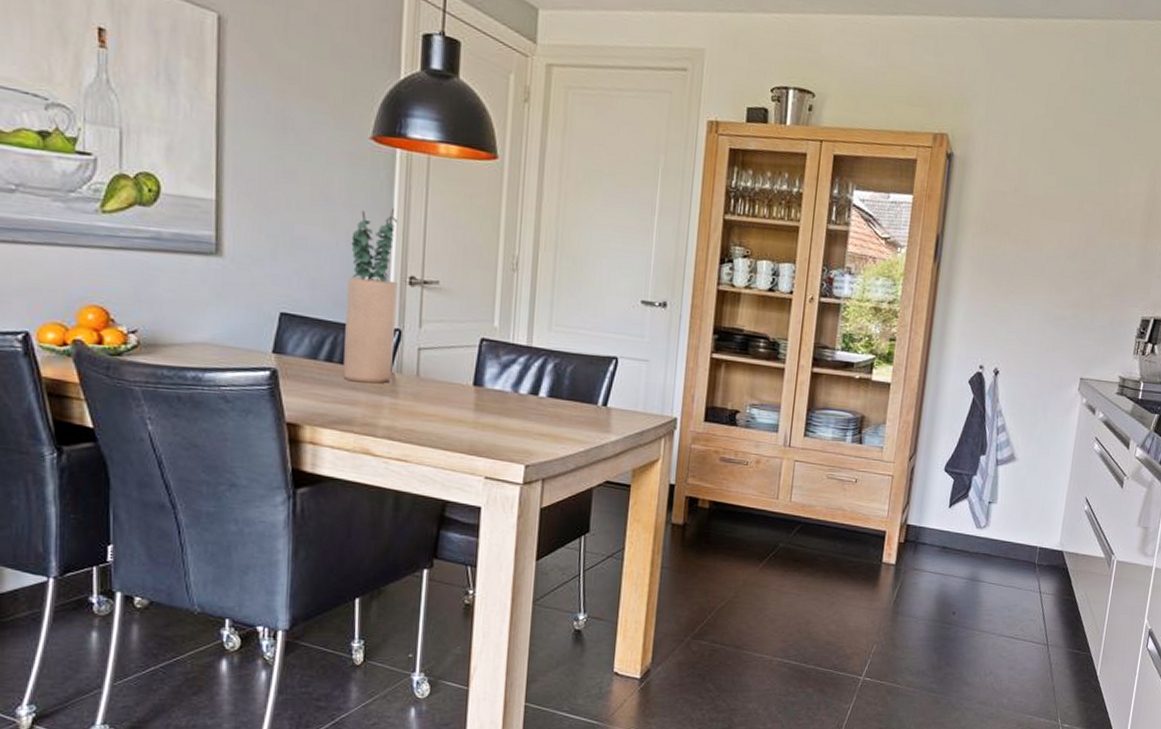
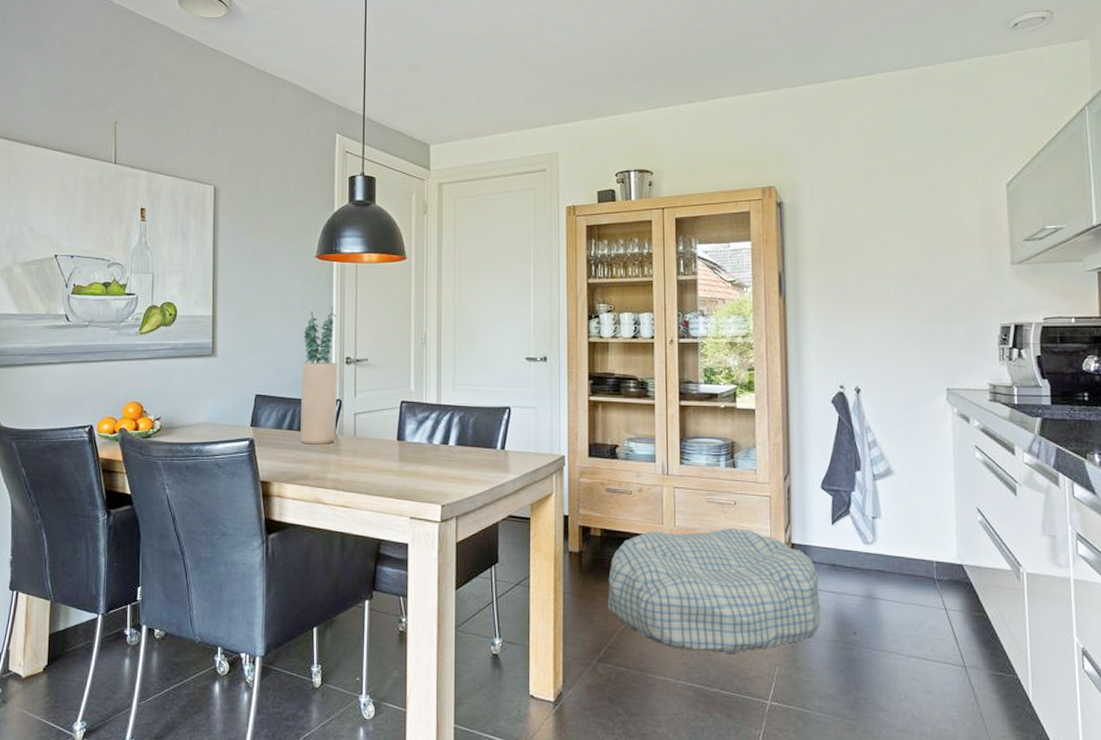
dog bed: none [708,505,929,631] -> present [607,528,821,653]

